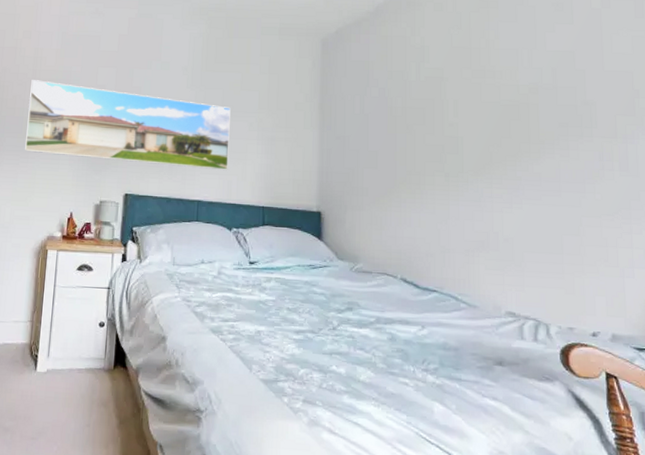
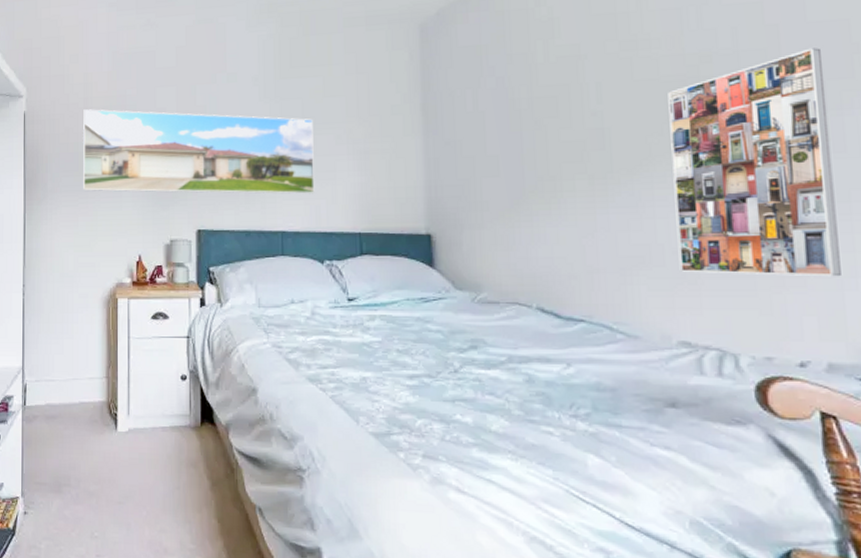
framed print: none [506,90,623,267] -> present [668,48,841,277]

